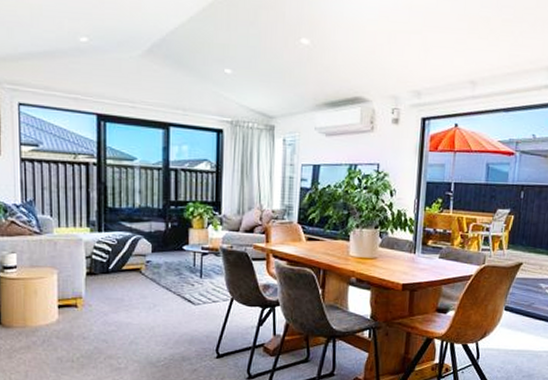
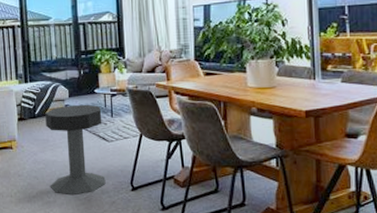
side table: none [121,262,190,362] -> present [45,104,106,196]

